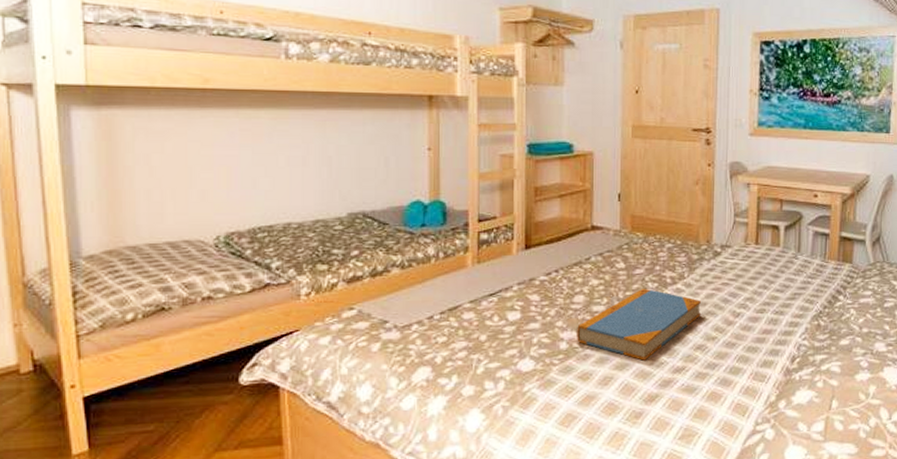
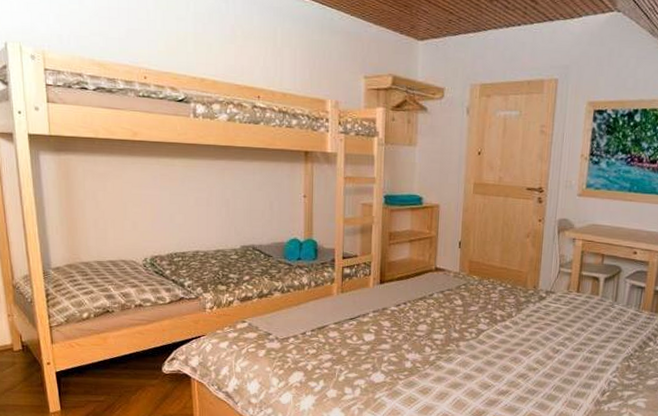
book: present [577,288,702,361] -> none [419,322,526,383]

